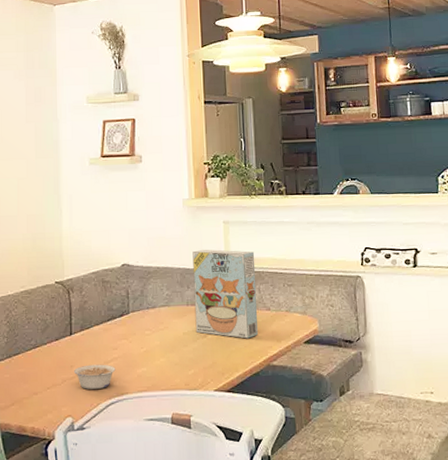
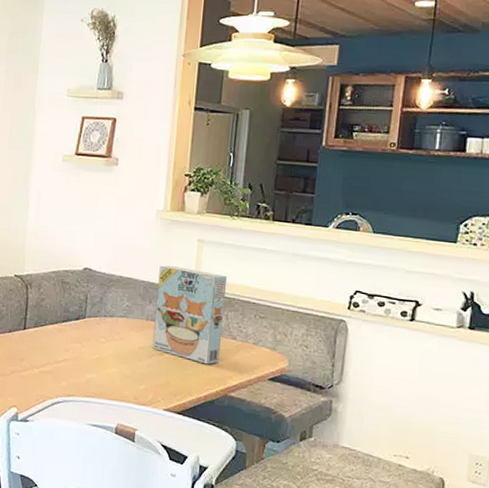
legume: present [73,364,116,389] -> none [23,361,65,387]

